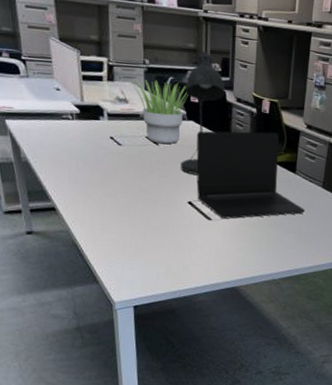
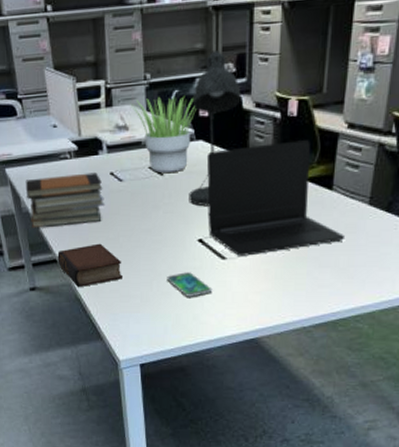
book stack: none [26,132,105,178] -> present [25,172,106,229]
book: none [56,196,119,235] -> present [57,243,122,288]
smartphone: none [160,228,200,250] -> present [167,272,213,297]

